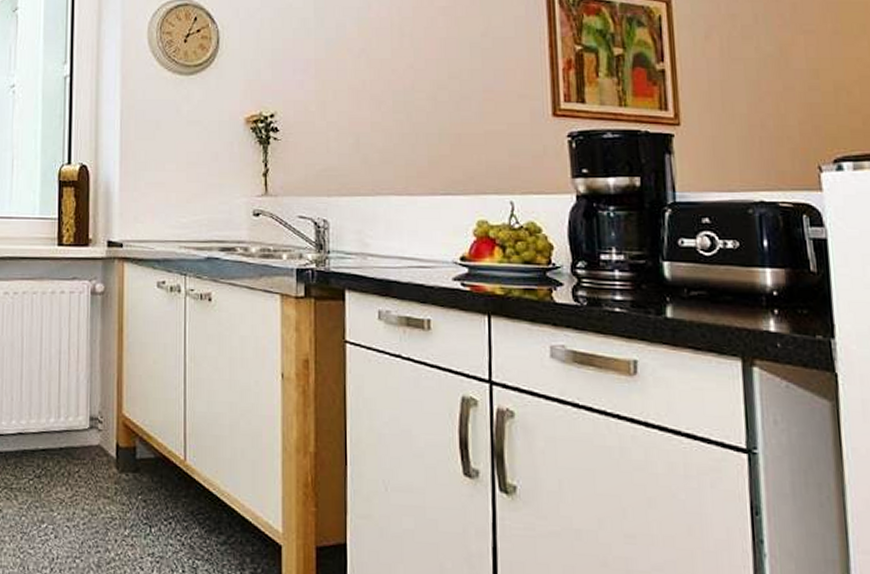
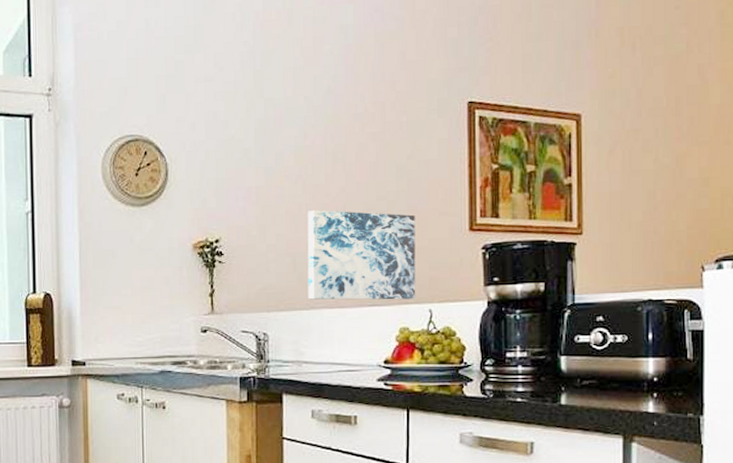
wall art: none [372,87,495,189] -> present [307,210,416,300]

